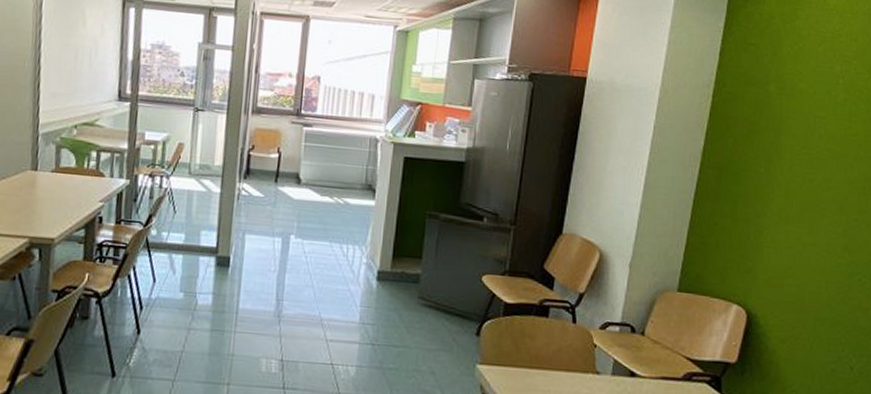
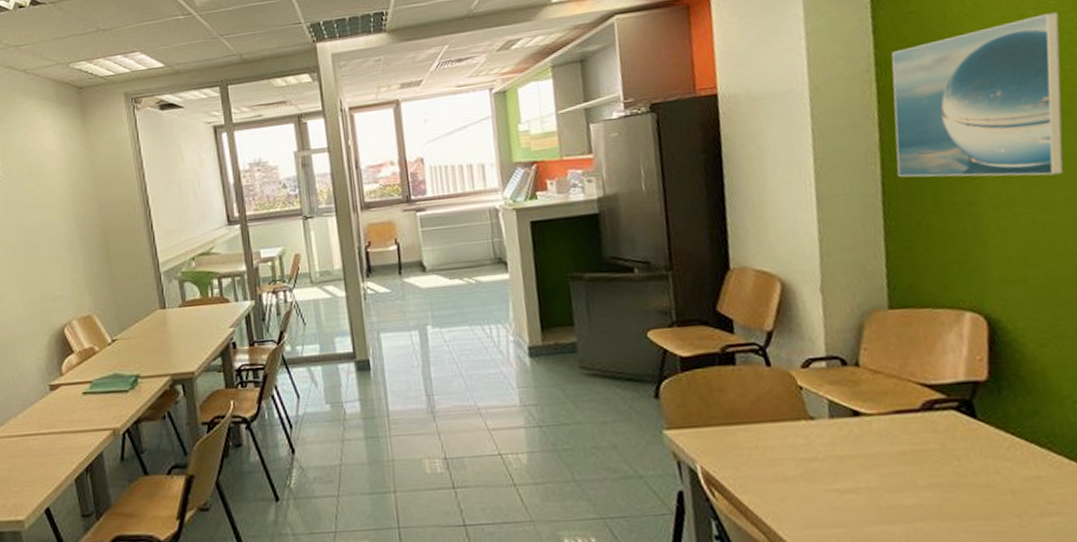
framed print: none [710,70,856,206] -> present [891,12,1064,178]

